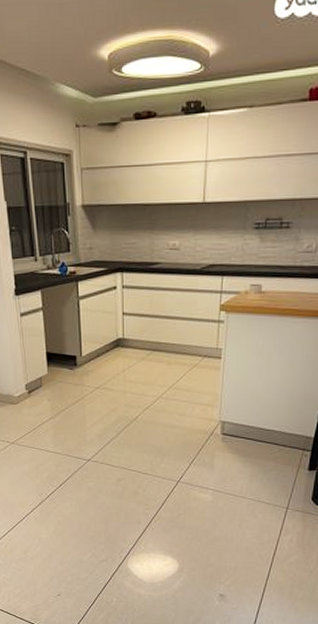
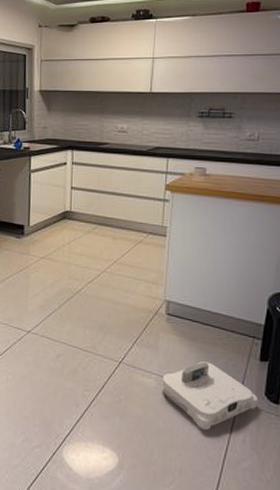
robot vacuum: none [217,475,305,534] -> present [162,361,257,430]

